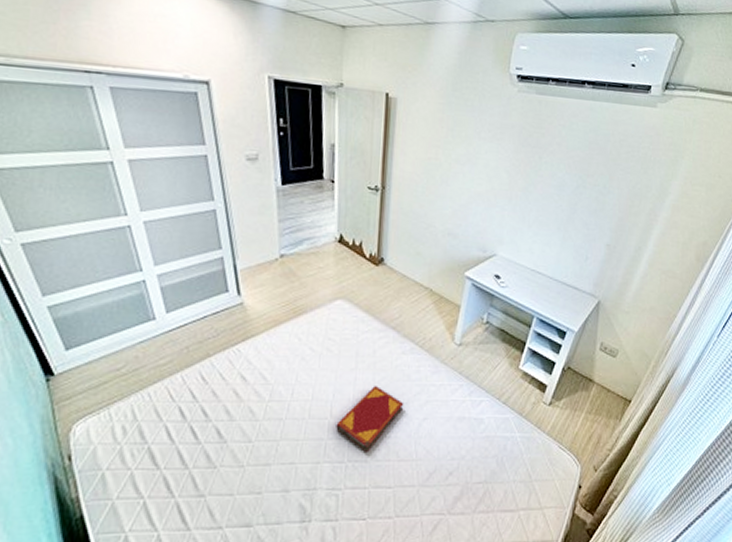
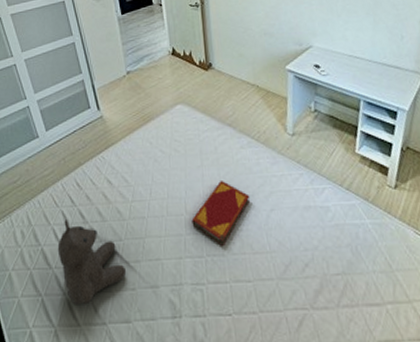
teddy bear: none [169,416,252,509] -> present [57,220,126,305]

